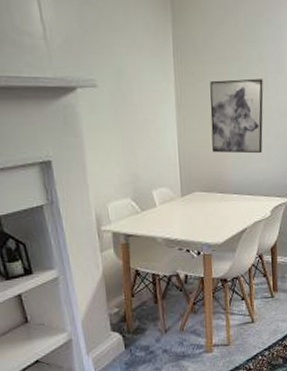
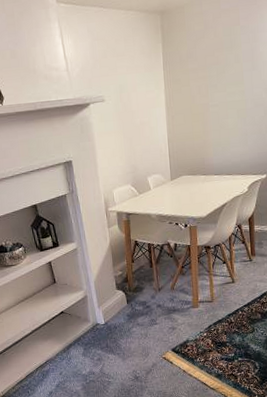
wall art: present [210,78,264,153] -> none [193,77,240,143]

